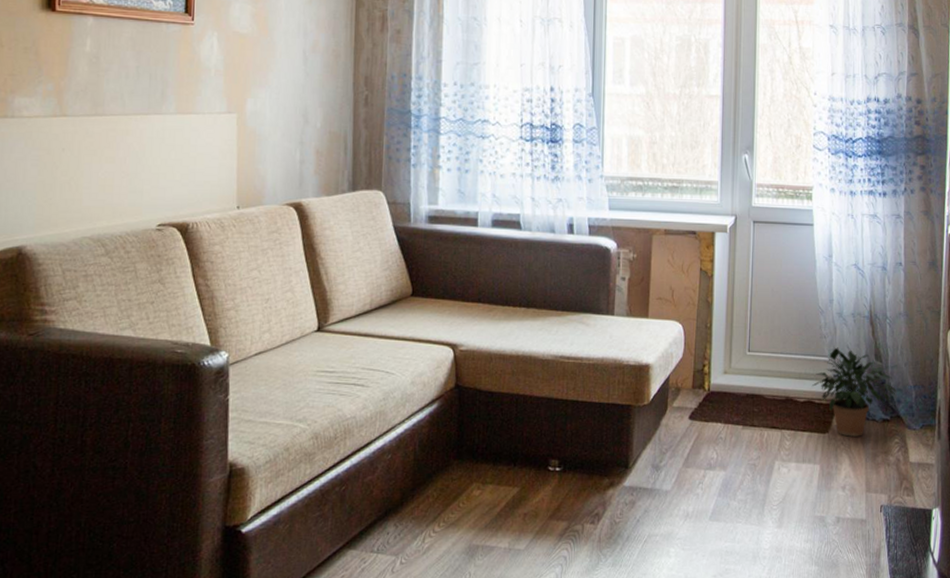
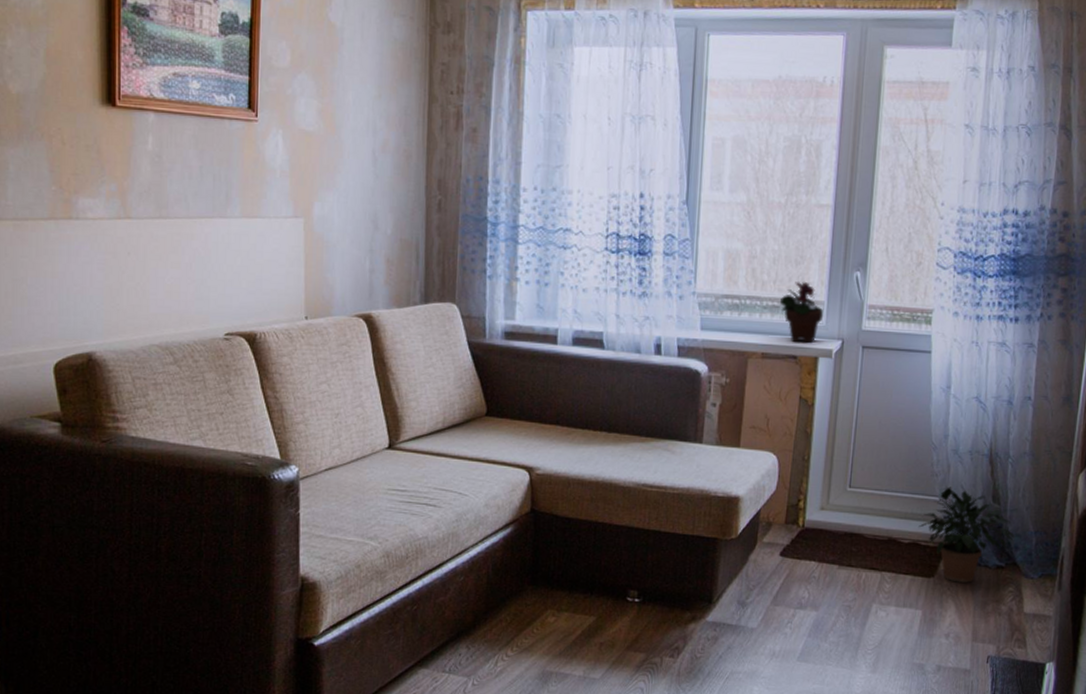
potted flower: none [679,163,717,219] -> present [780,280,823,343]

